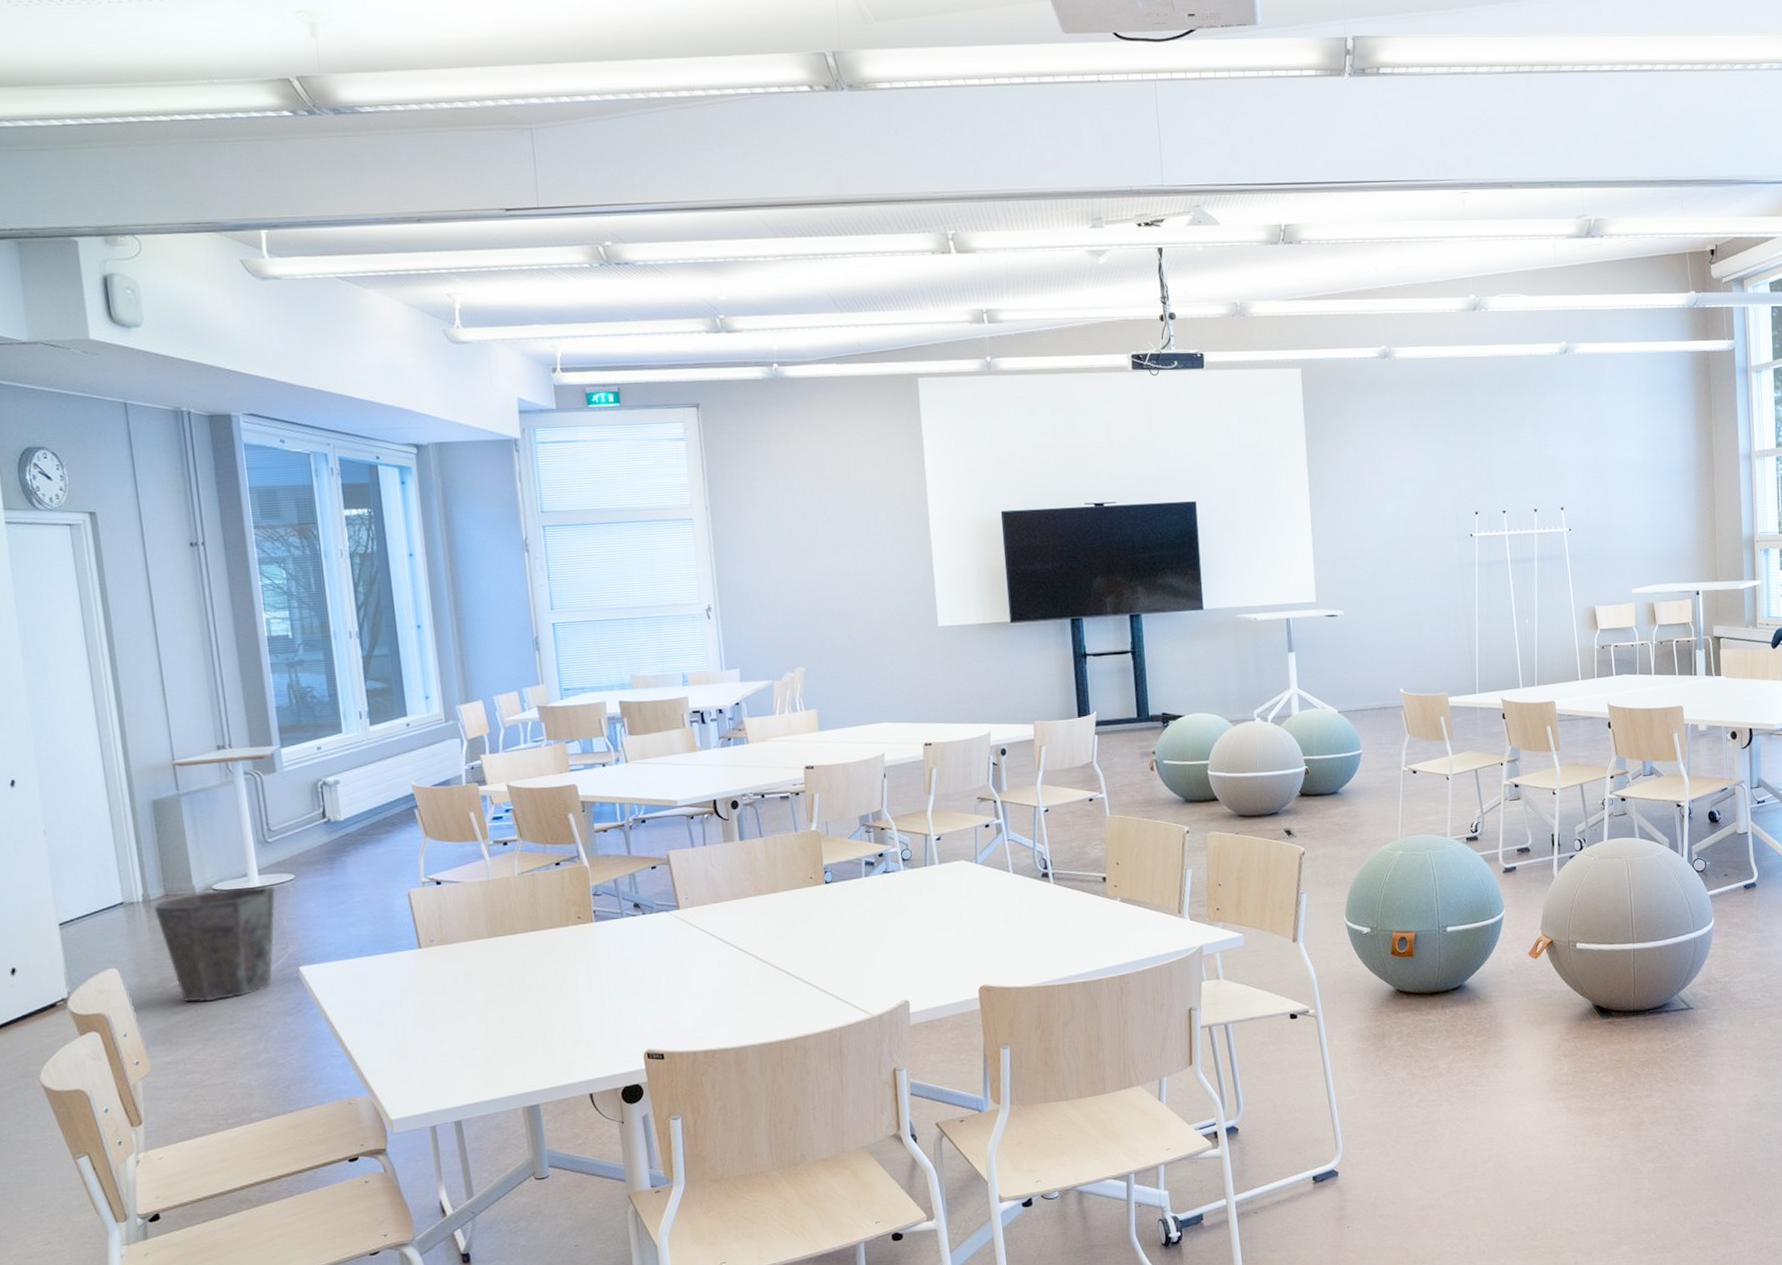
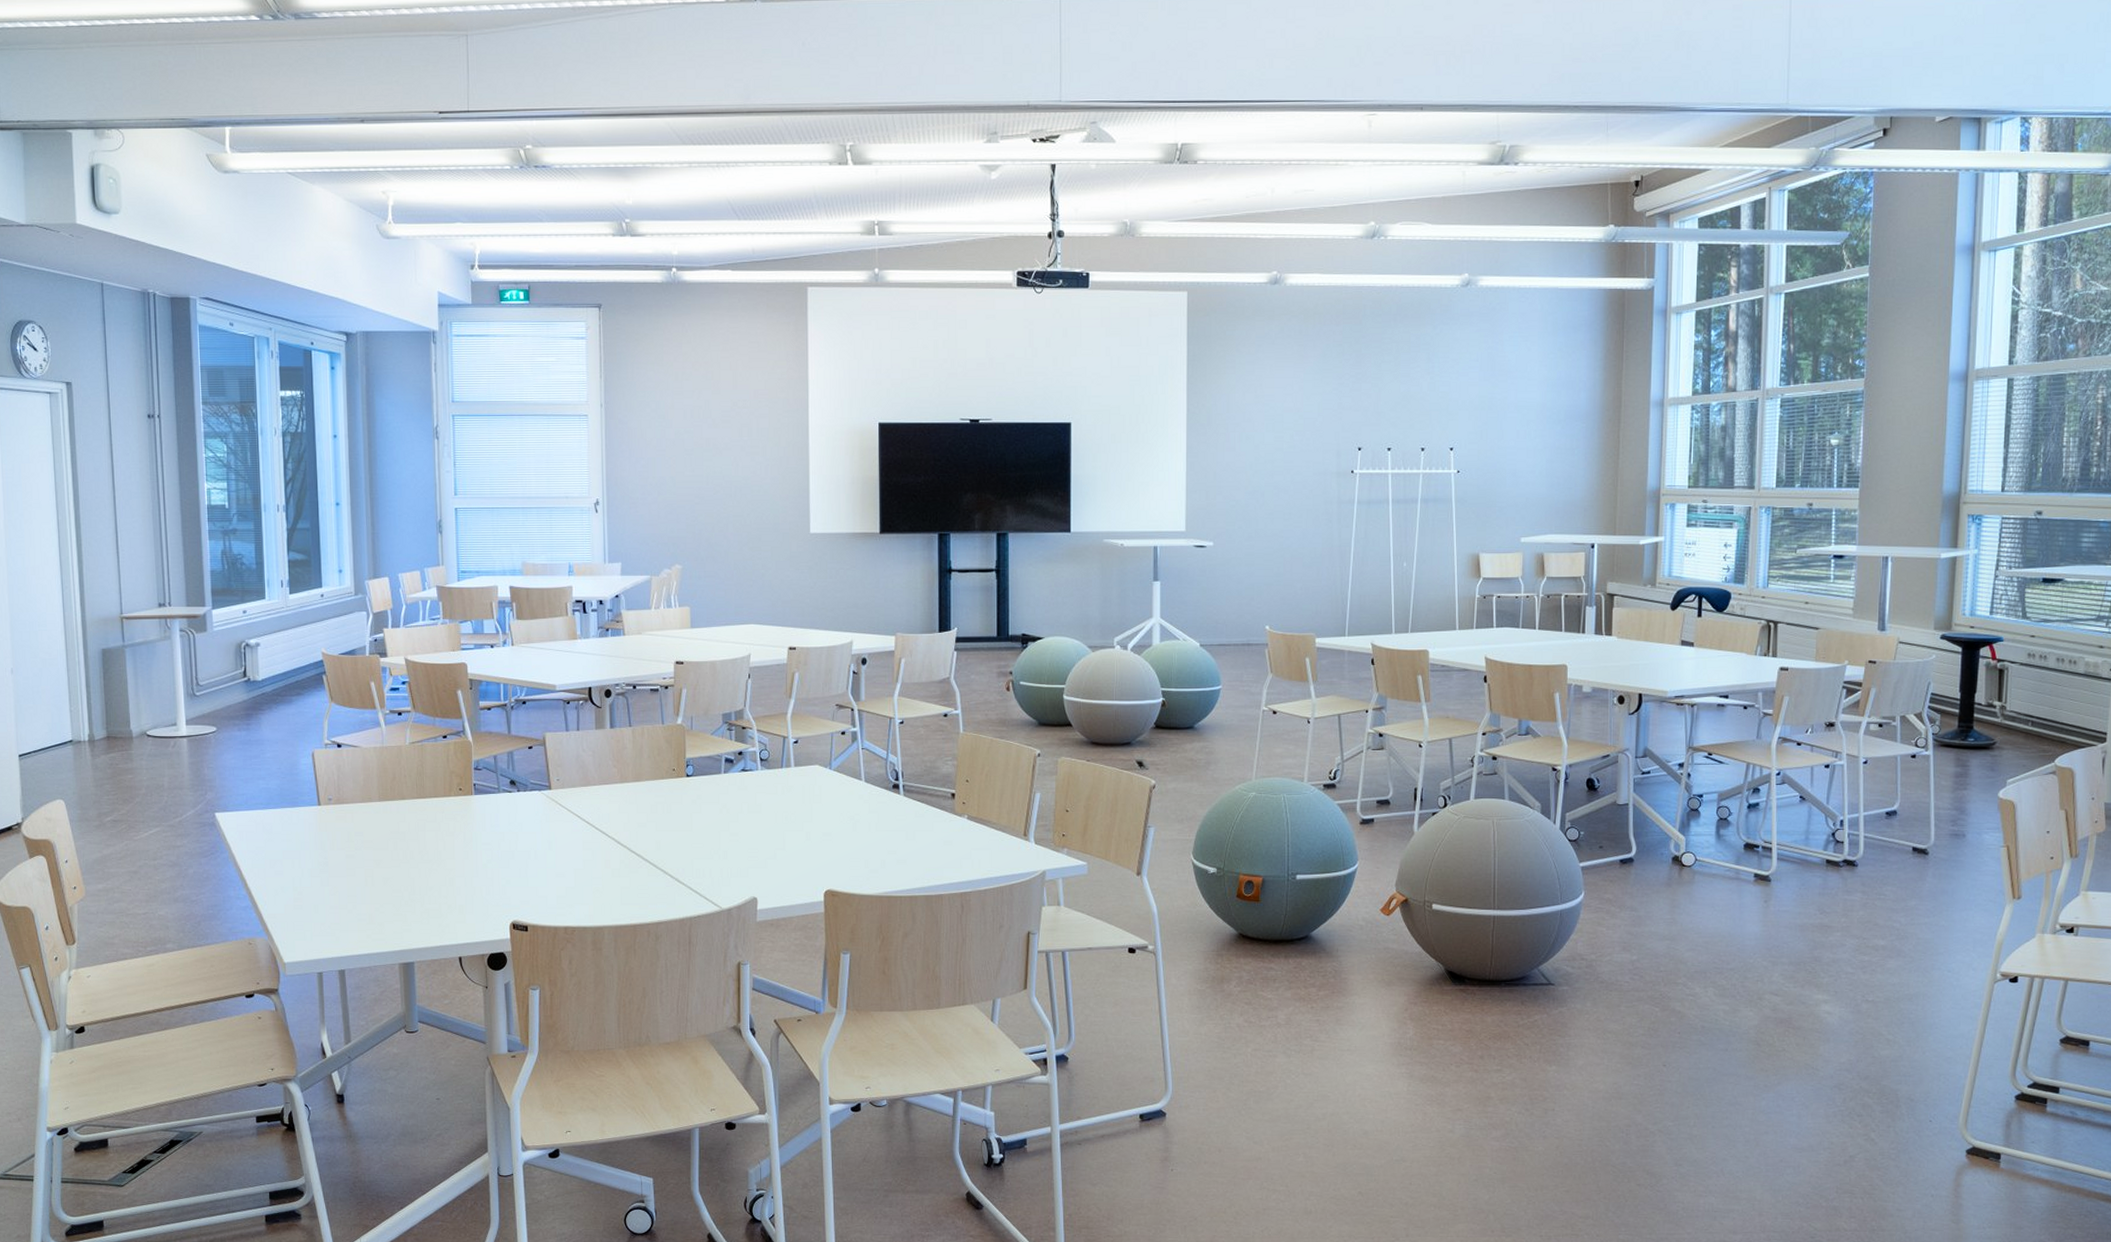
waste bin: present [154,886,276,1002] -> none [97,735,199,838]

